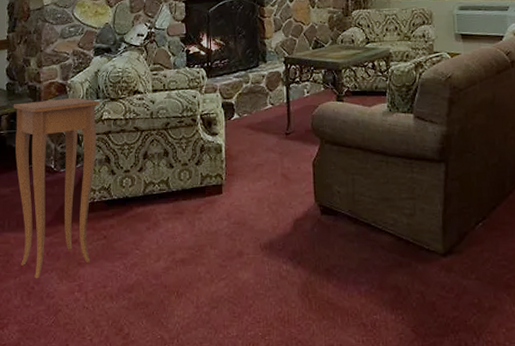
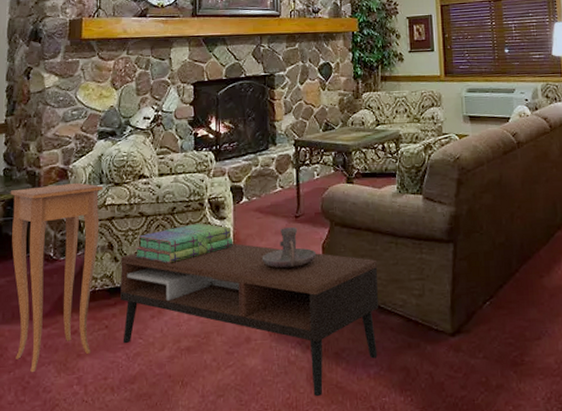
coffee table: none [118,158,370,312] -> present [120,243,379,397]
stack of books: none [131,138,225,177] -> present [136,223,233,263]
candle holder: none [253,144,307,185] -> present [262,227,317,269]

